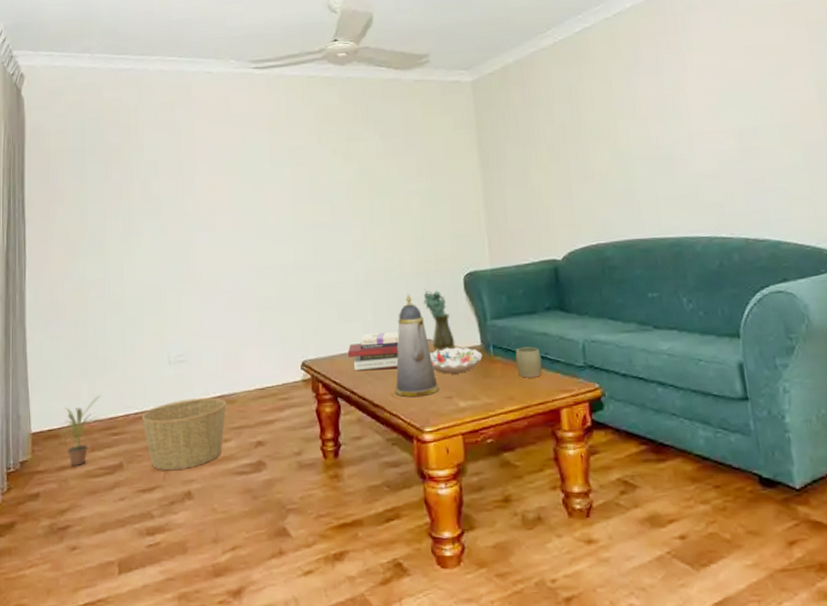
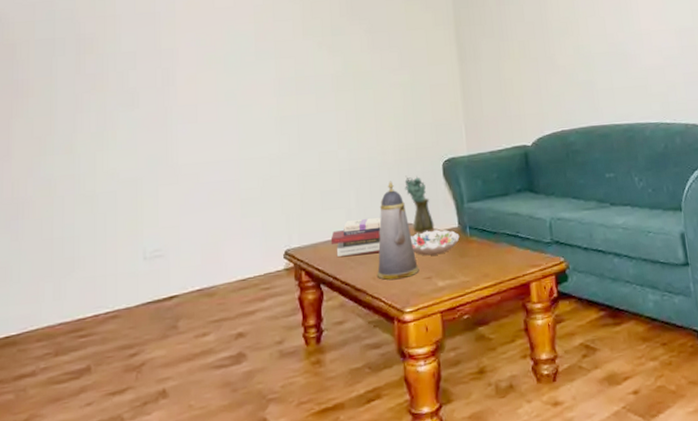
potted plant: present [61,395,104,466] -> none [19,296,70,374]
basket: present [141,398,227,471] -> none [112,291,206,371]
mug: present [515,346,542,378] -> none [489,226,514,256]

